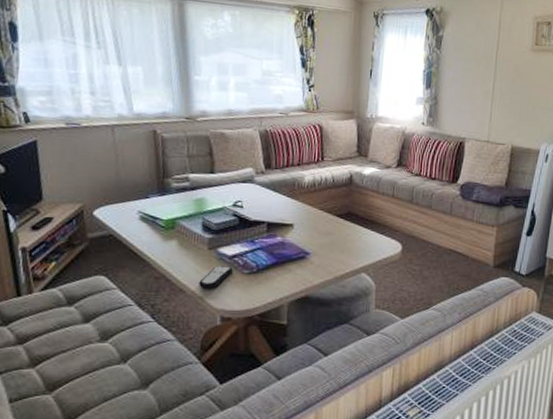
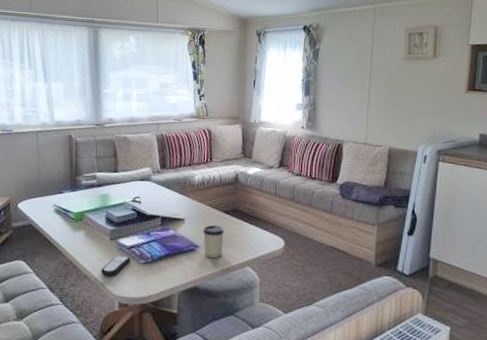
cup: none [313,230,338,266] -> present [202,224,224,259]

